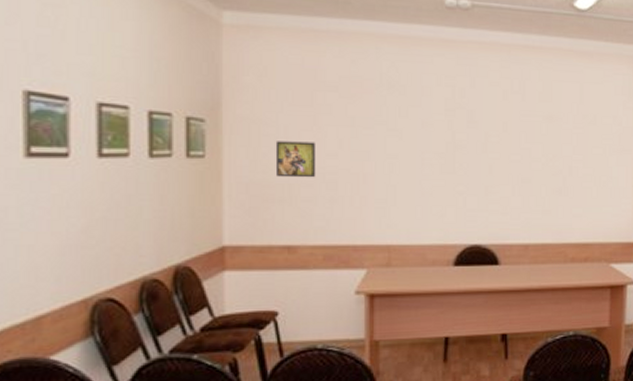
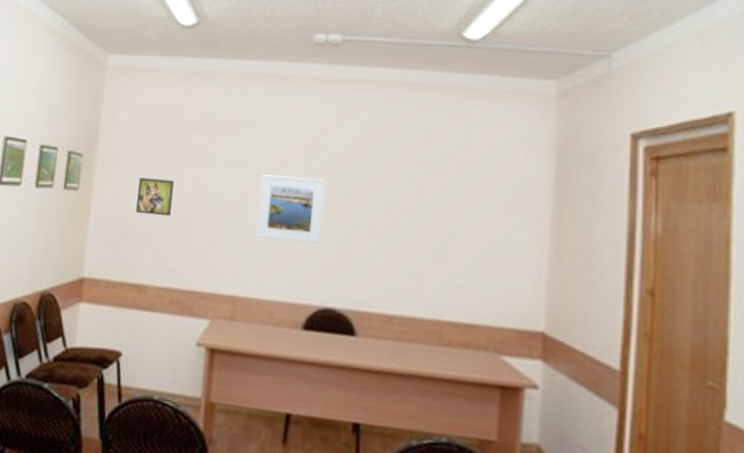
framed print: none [404,132,465,192] -> present [255,174,326,245]

